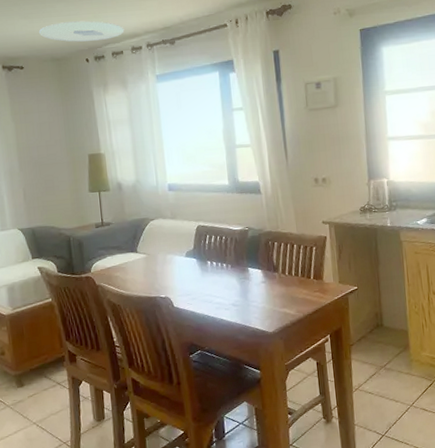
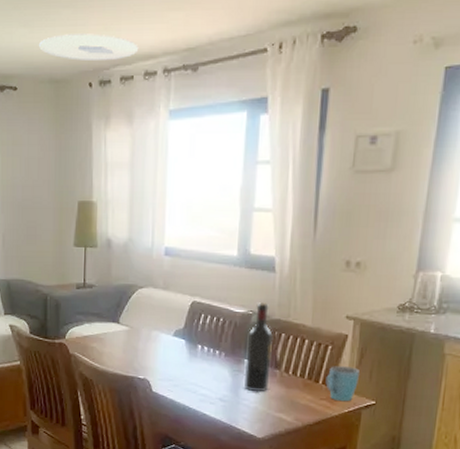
wine bottle: none [247,218,271,294] -> present [244,301,274,391]
mug: none [315,261,341,291] -> present [325,366,359,401]

